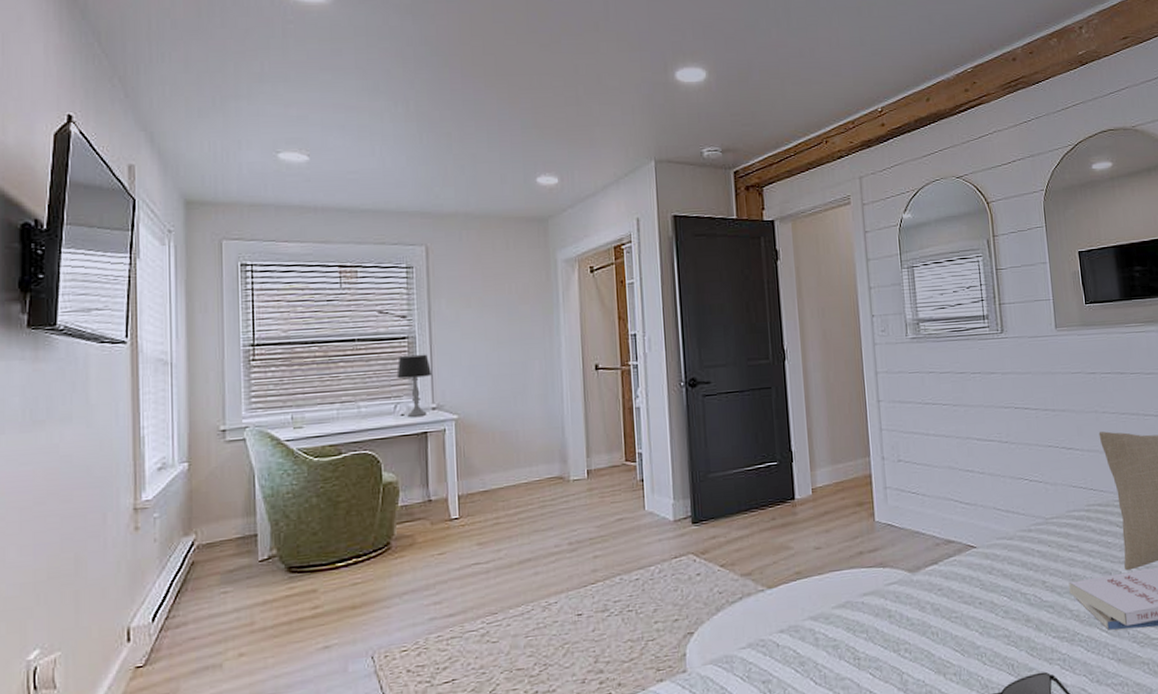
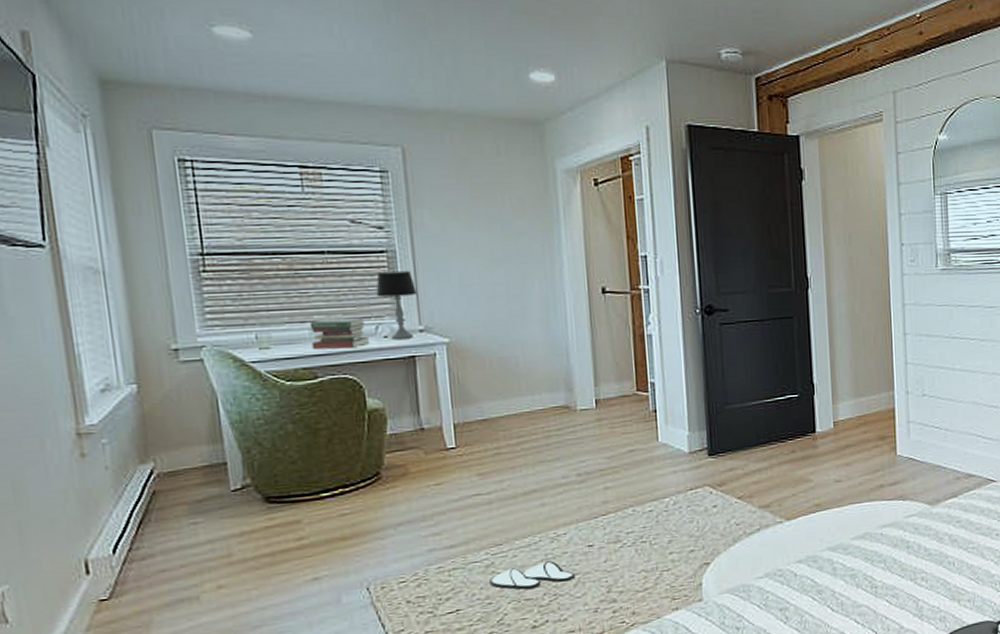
books: none [338,397,388,428] -> present [309,317,369,350]
slippers: none [484,630,564,659] -> present [489,561,575,590]

